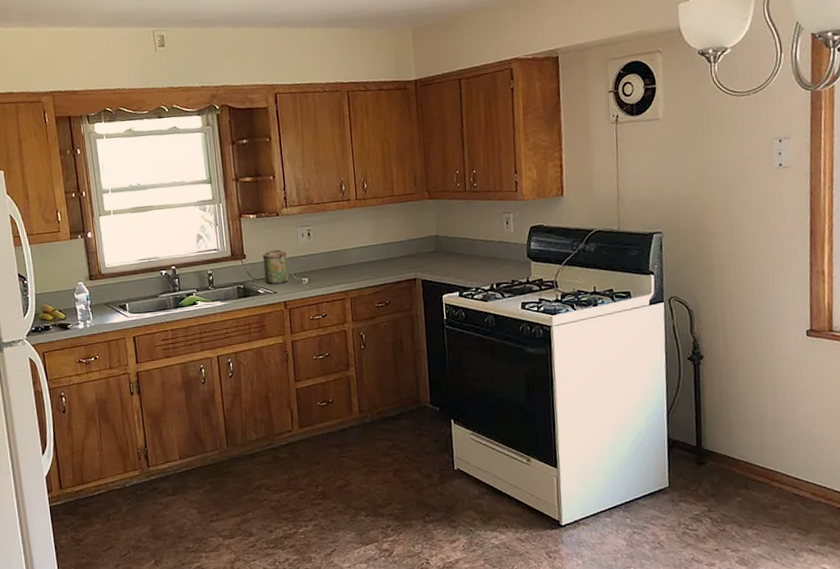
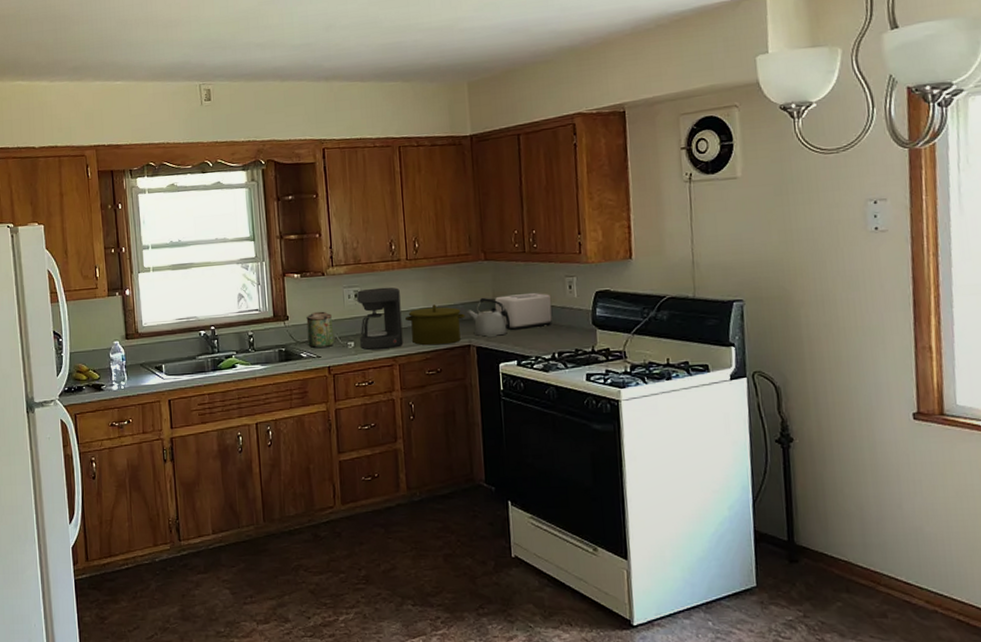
coffee maker: none [310,225,354,285] -> present [357,287,404,350]
cooking pot: none [356,241,411,280] -> present [406,304,465,346]
kettle: none [412,234,454,272] -> present [466,297,511,338]
toaster: none [438,228,491,265] -> present [494,292,552,331]

